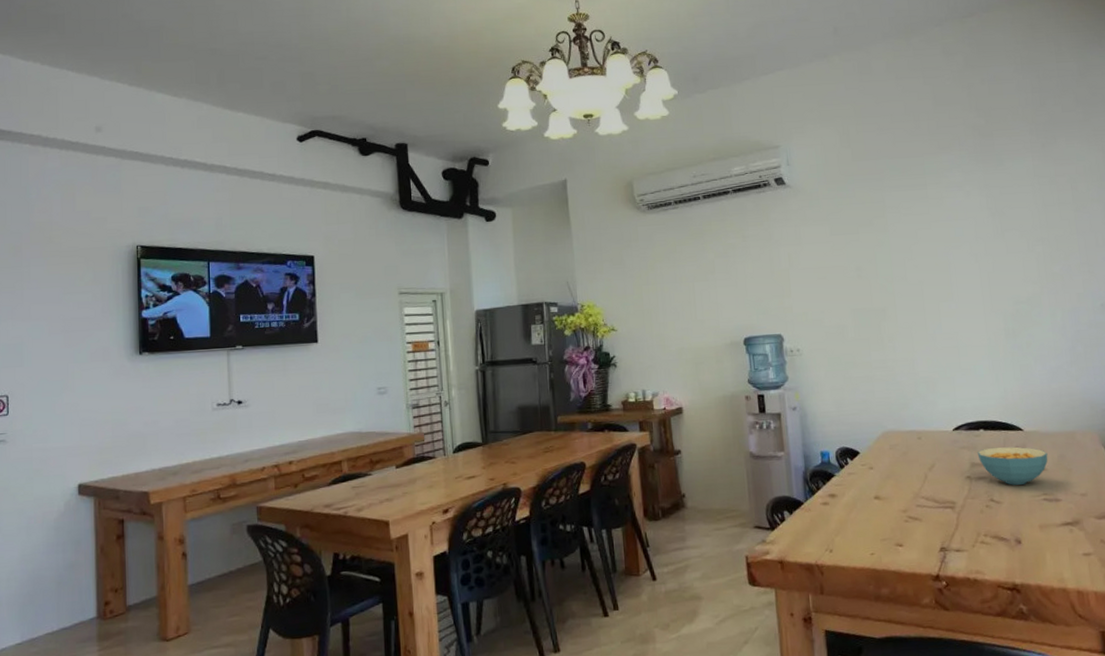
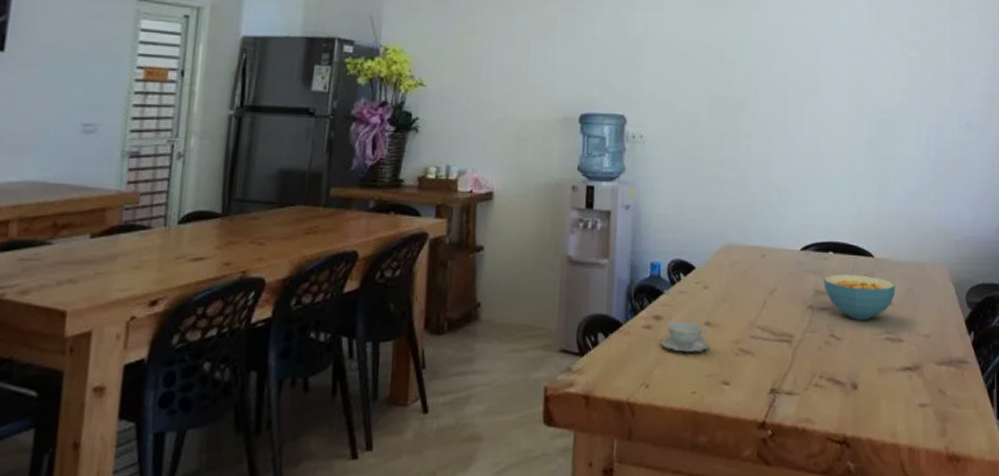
teacup: none [837,497,881,522] -> present [660,322,710,352]

